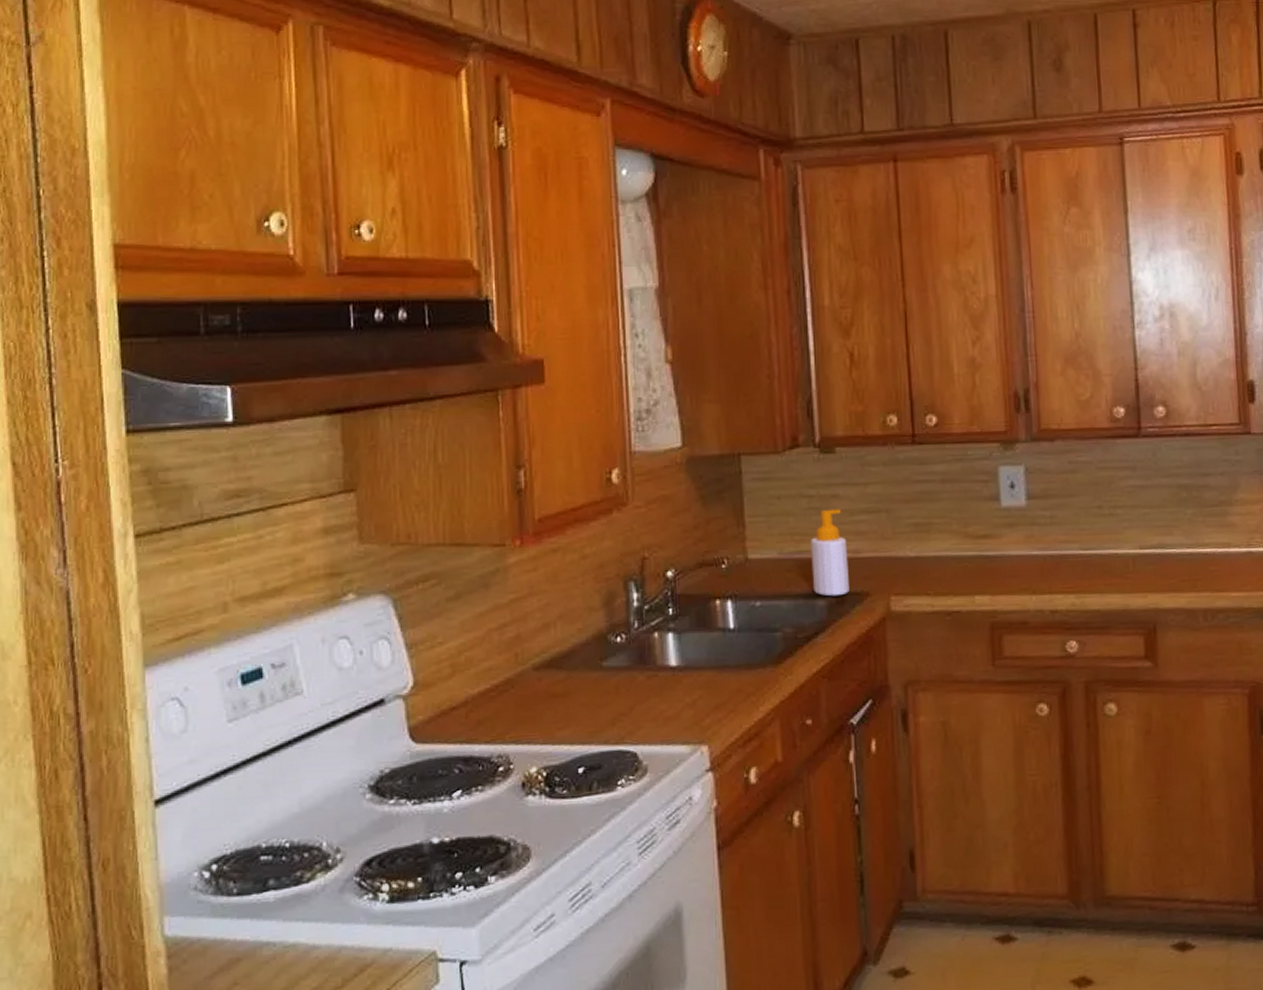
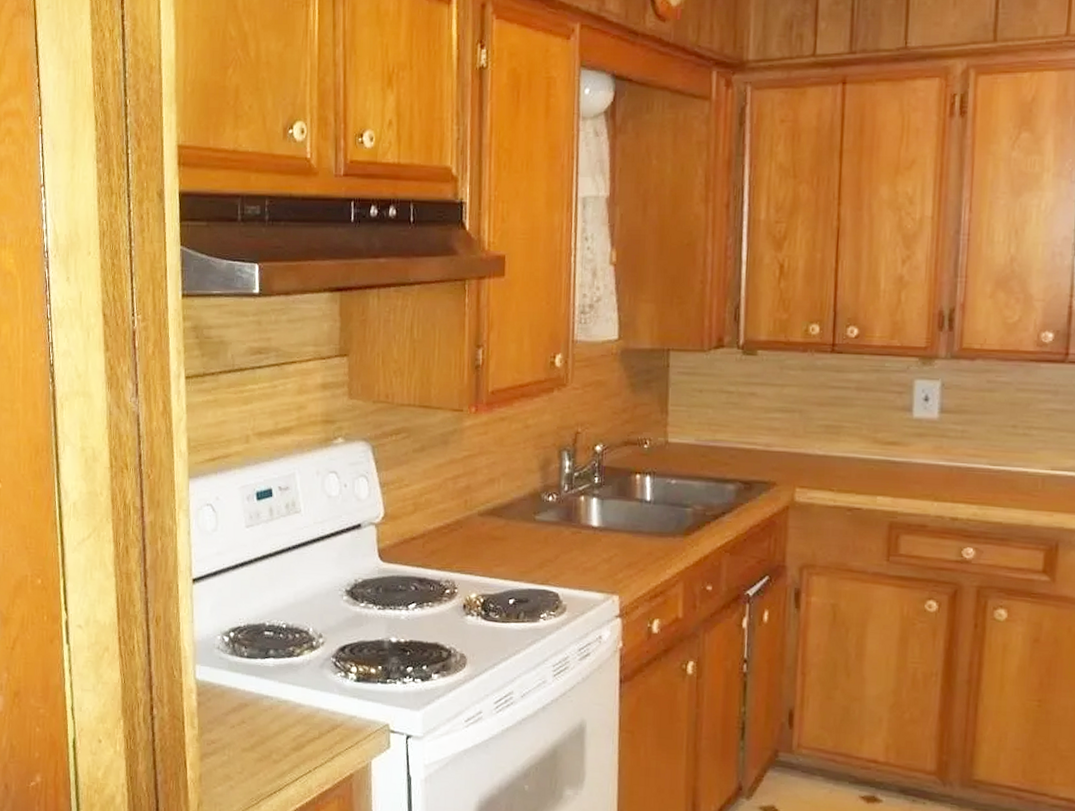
soap bottle: present [810,509,849,597] -> none [724,405,760,483]

